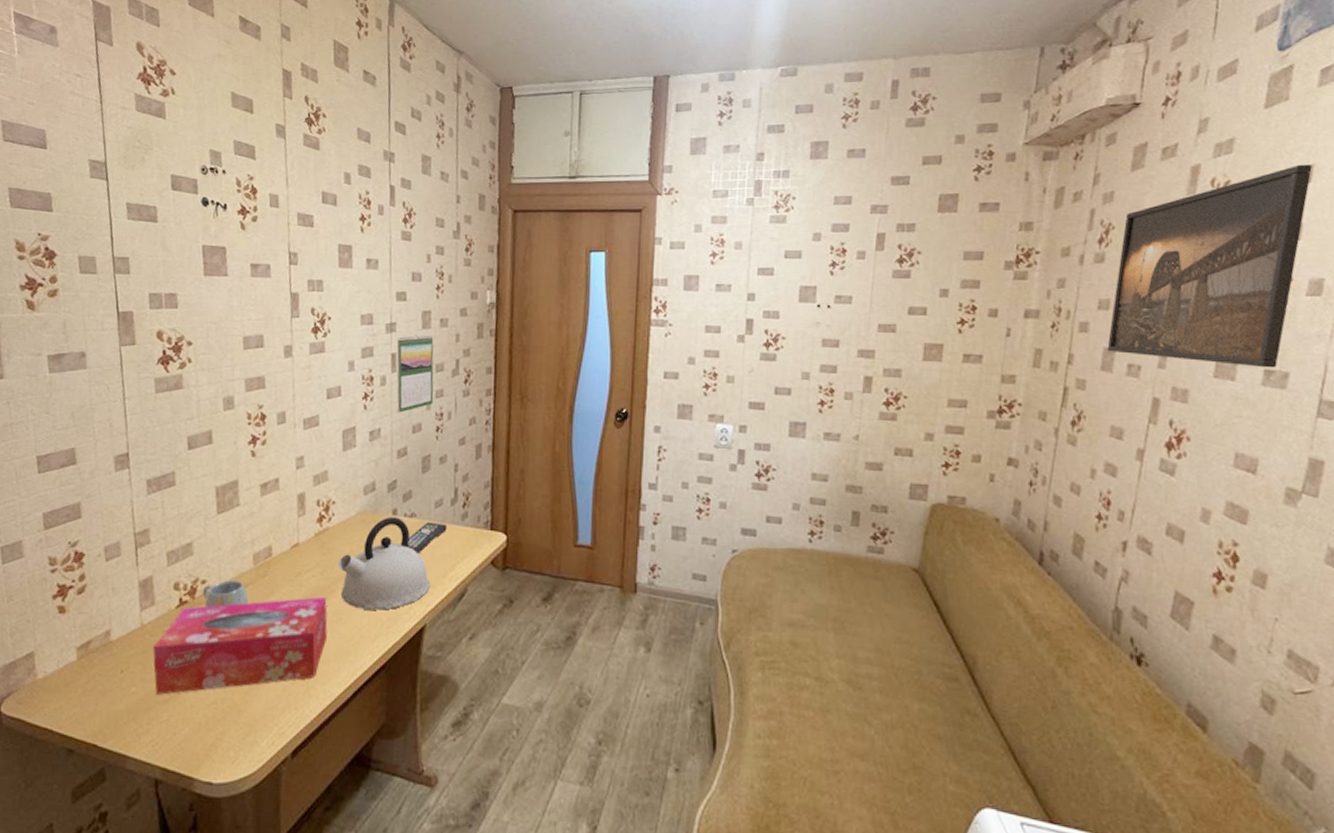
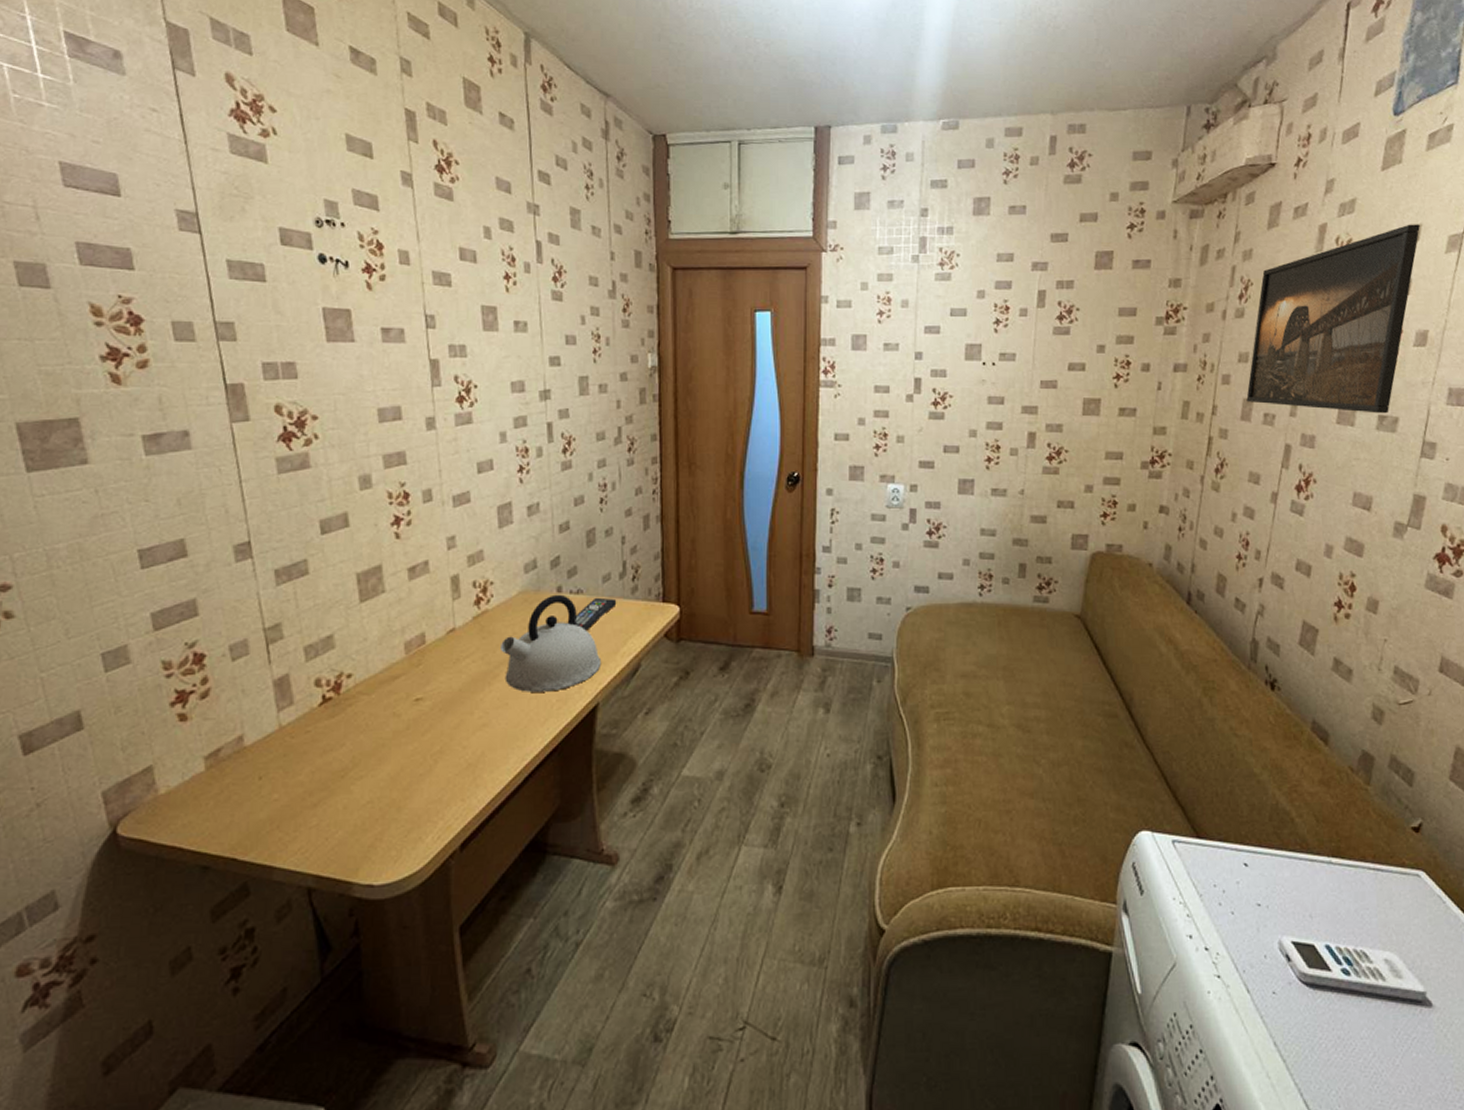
tissue box: present [153,596,328,695] -> none [295,682,492,799]
mug: present [202,580,249,608] -> none [348,672,402,703]
calendar: present [397,335,434,413] -> none [553,403,596,485]

